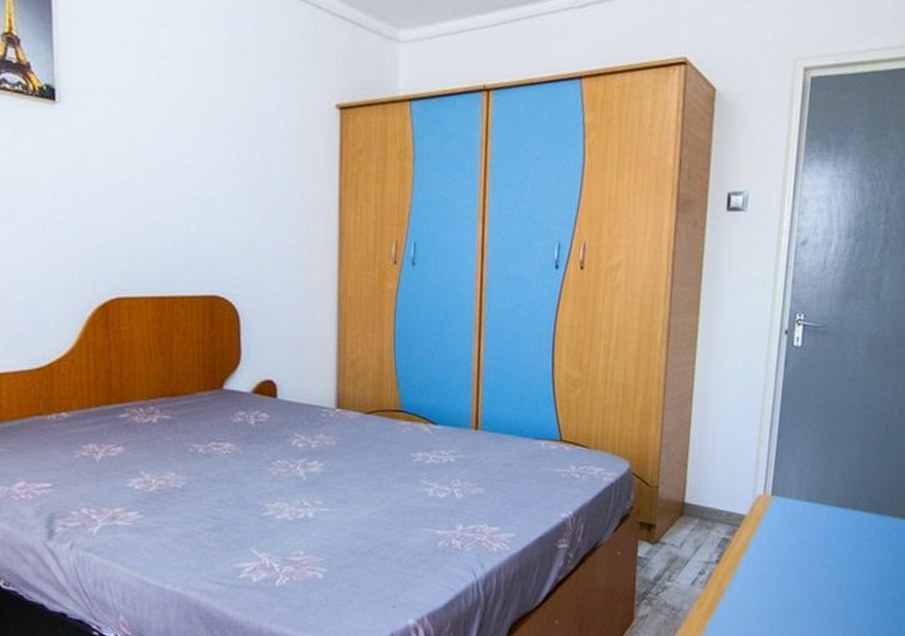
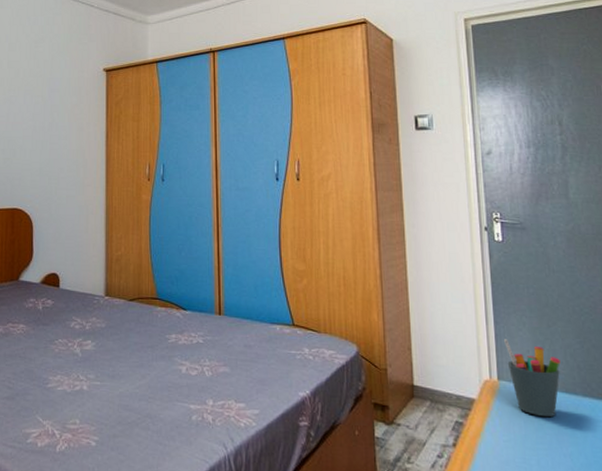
pen holder: none [784,453,837,531] -> present [504,339,560,418]

